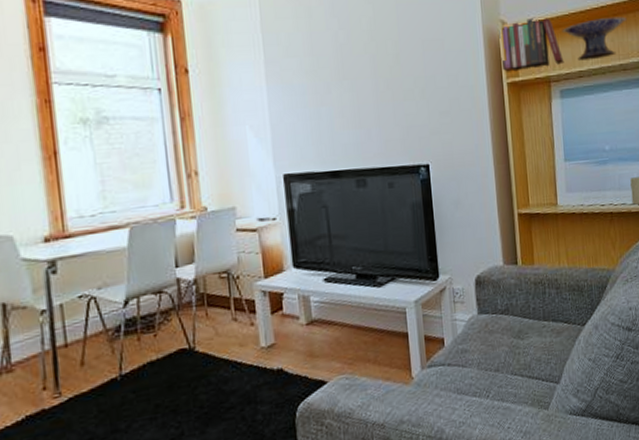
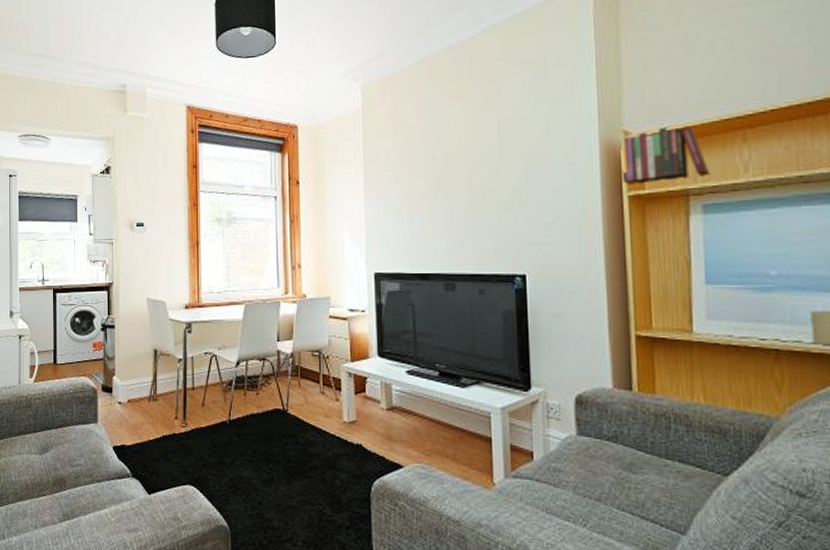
decorative bowl: present [561,16,627,61] -> none [707,120,813,172]

